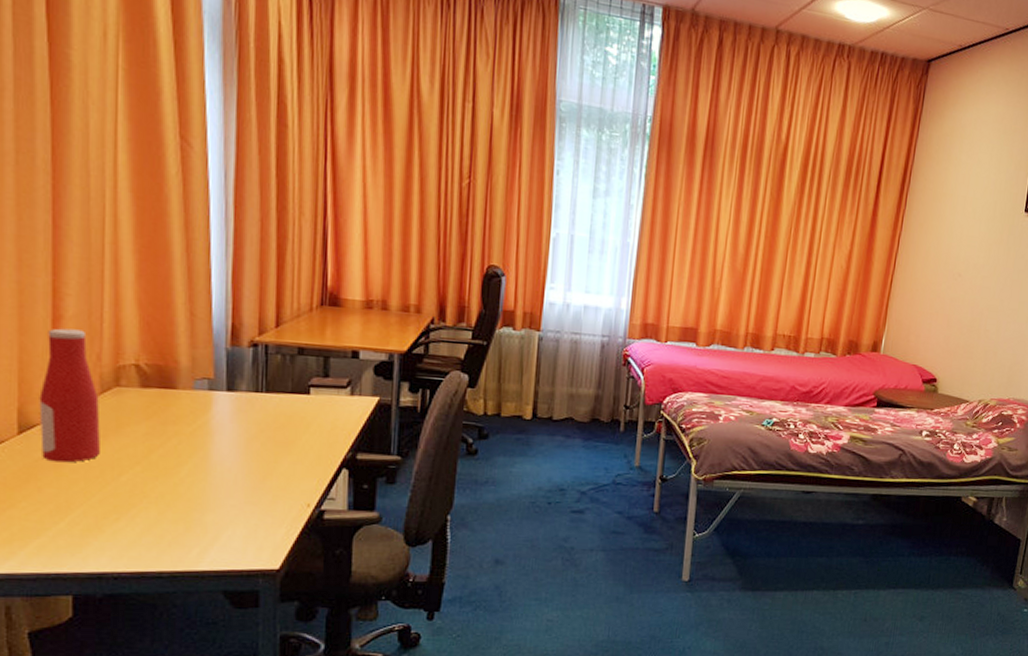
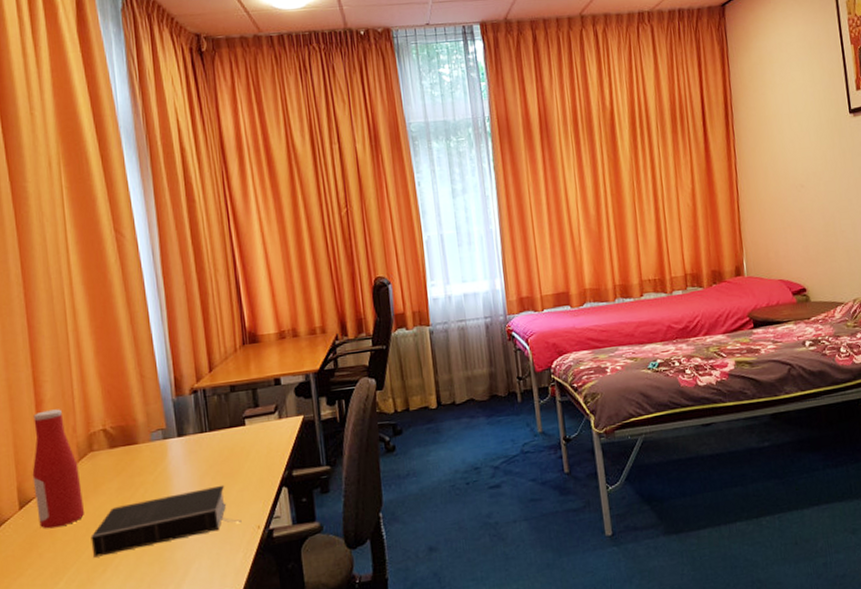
book: none [104,452,290,504] -> present [90,484,242,558]

